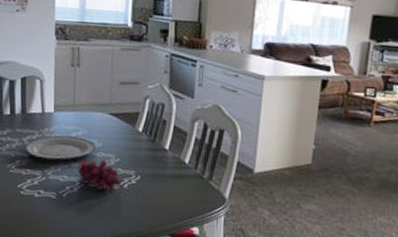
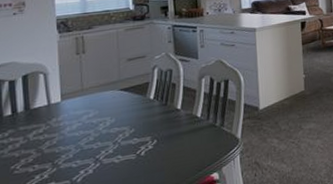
plate: present [25,135,97,161] -> none [30,118,109,151]
grapes: present [77,157,122,193] -> none [91,133,139,167]

